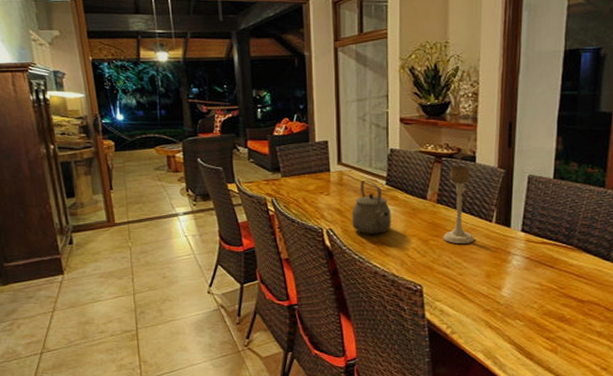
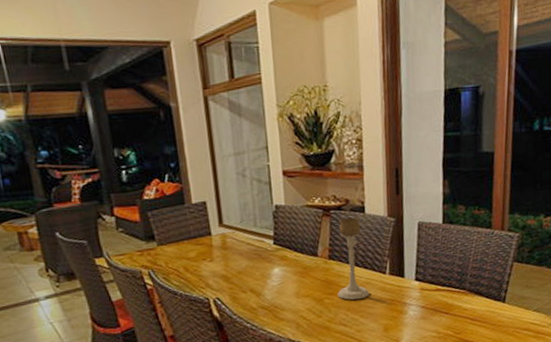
tea kettle: present [352,181,391,234] -> none [239,241,283,300]

